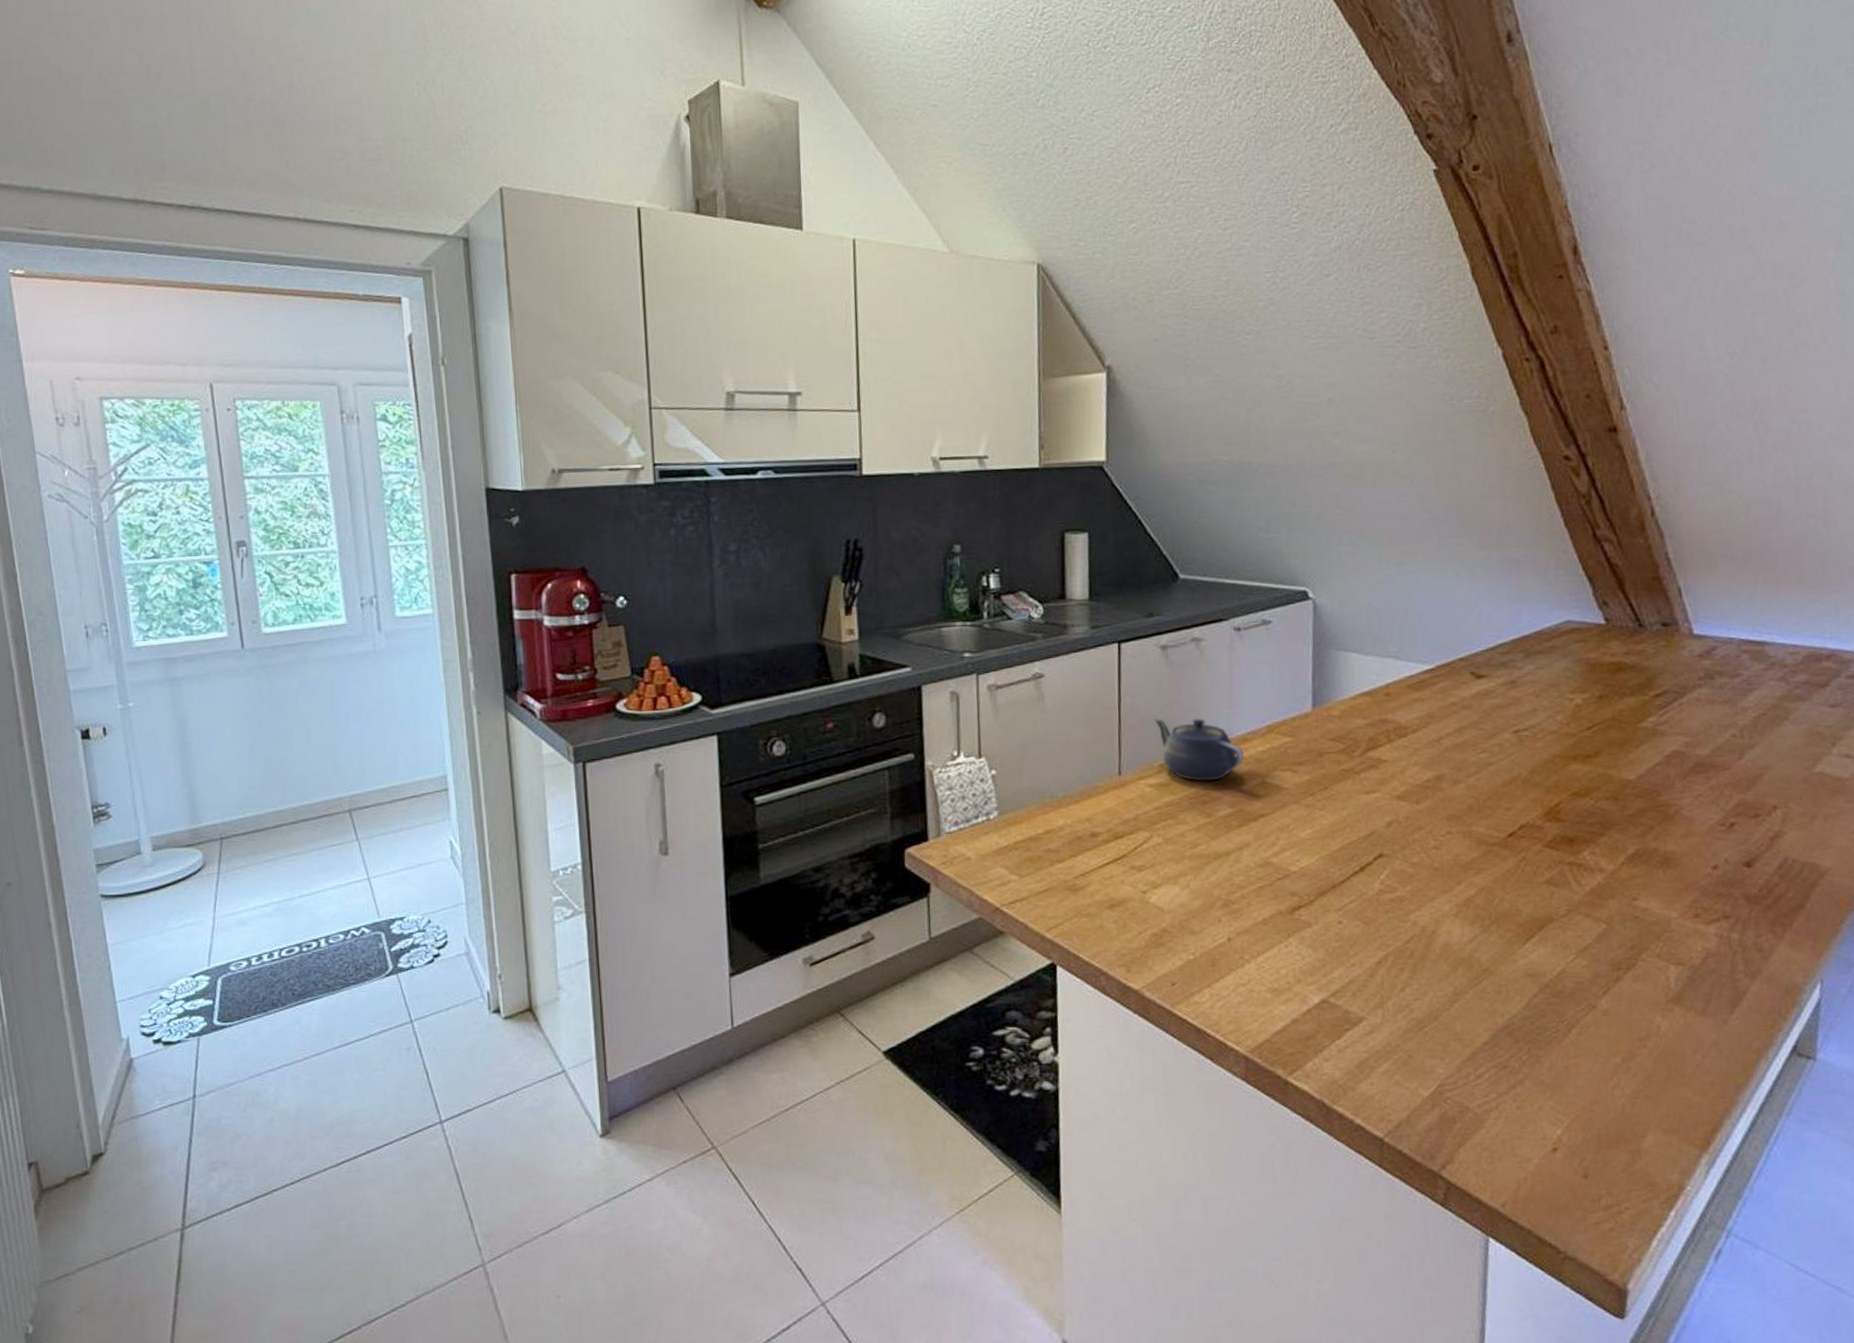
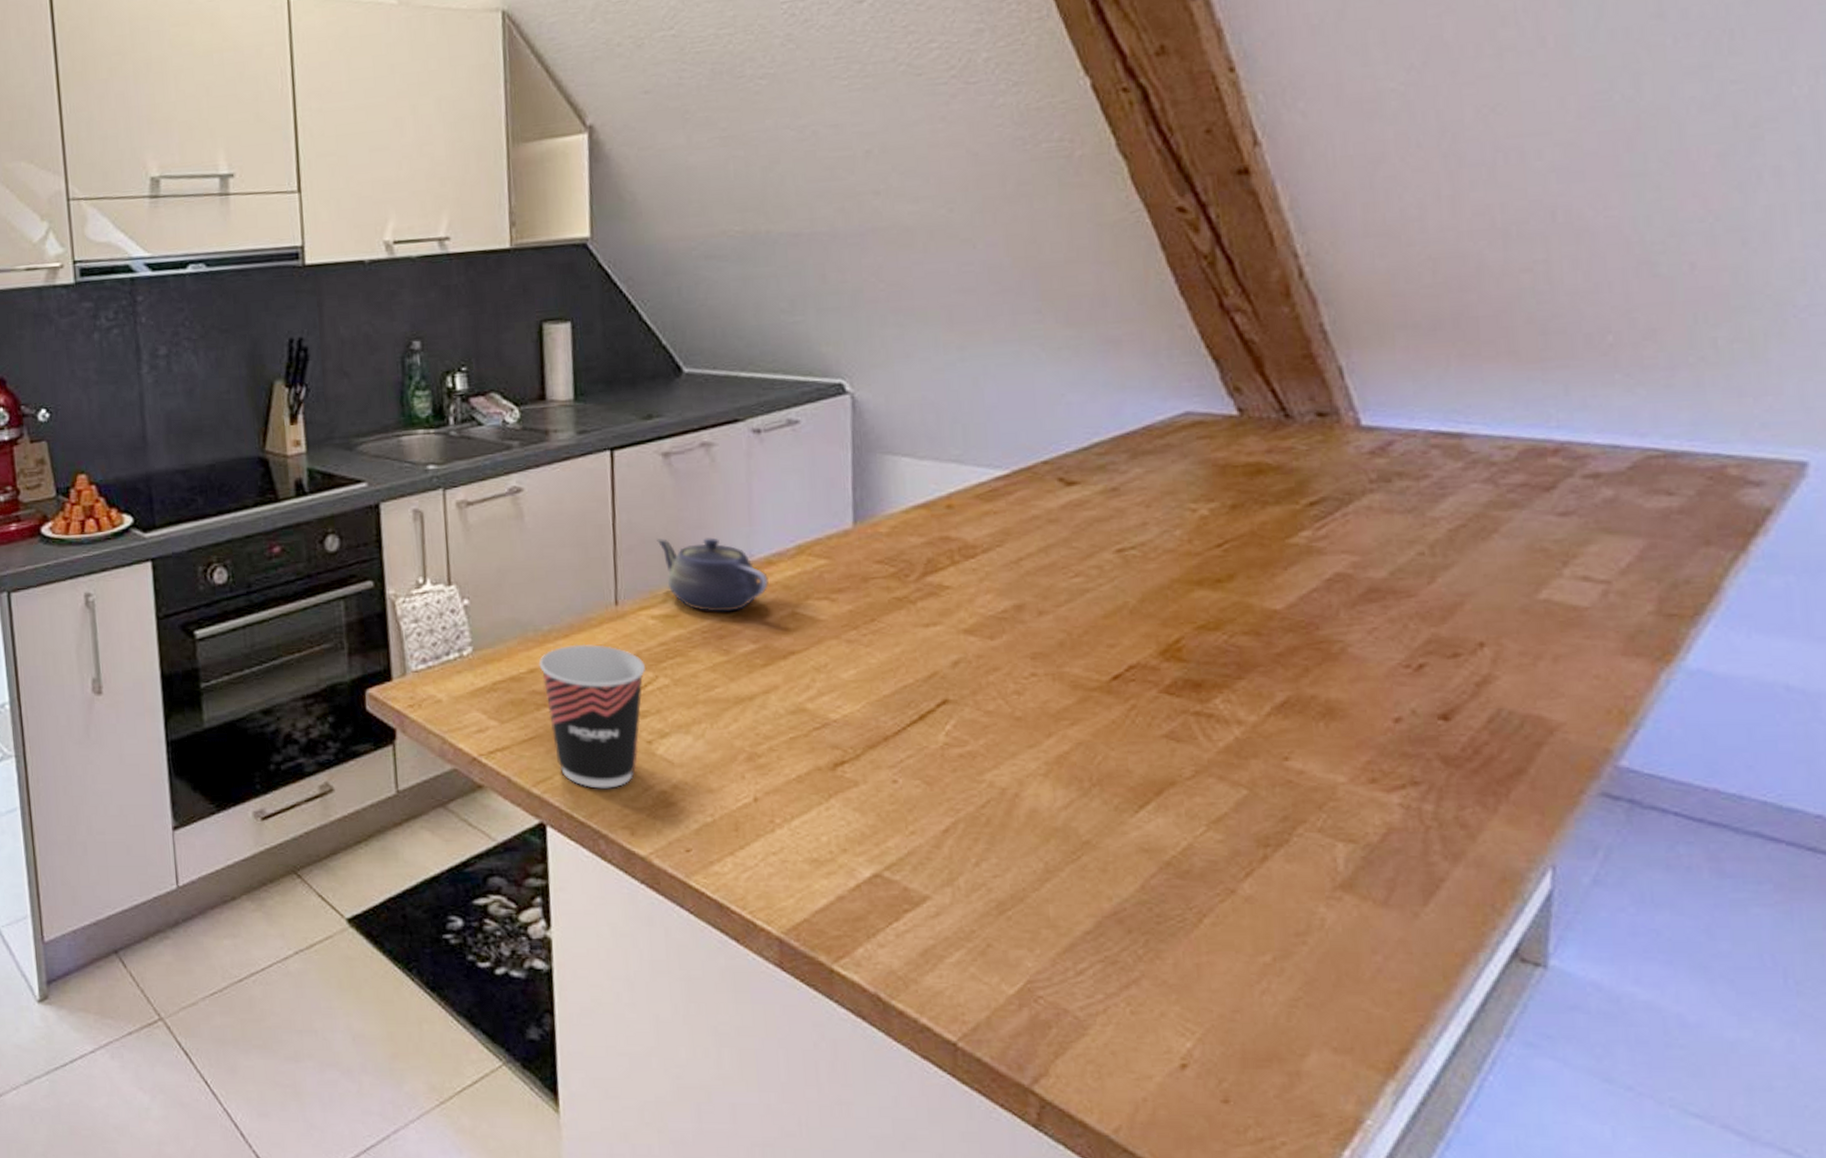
cup: none [1054,808,1142,933] -> present [538,644,645,789]

